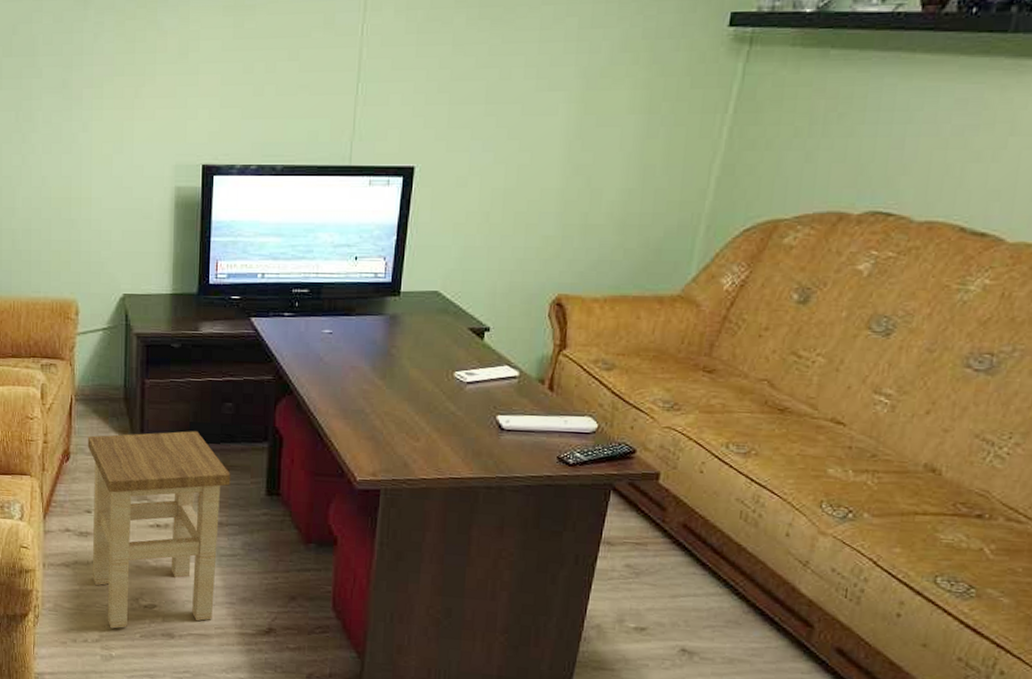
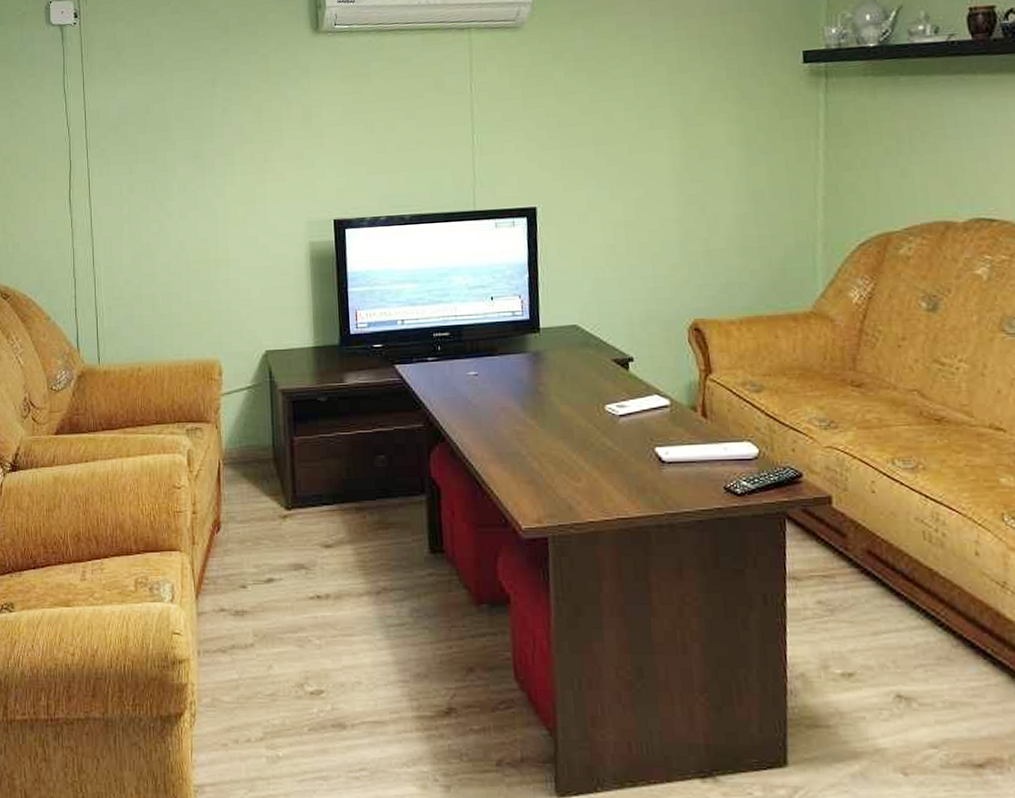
stool: present [87,431,231,629] -> none [238,488,391,723]

